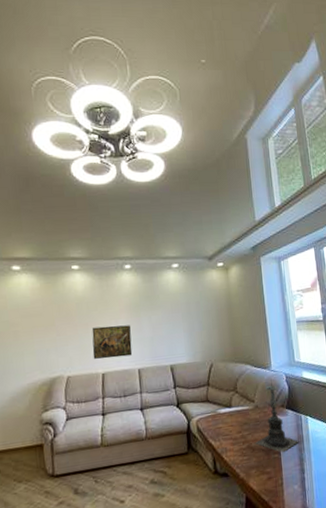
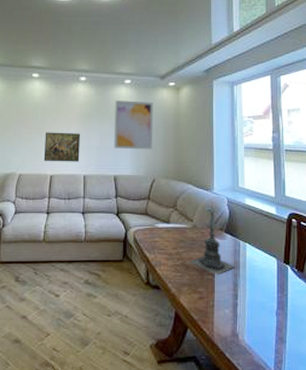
wall art: none [164,284,208,337] -> present [114,100,153,150]

